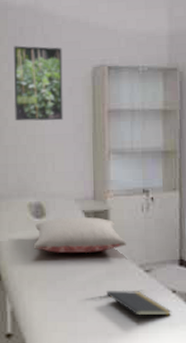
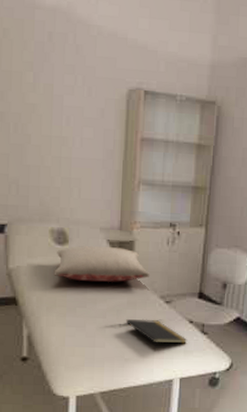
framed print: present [13,45,63,122] -> none [38,53,96,144]

